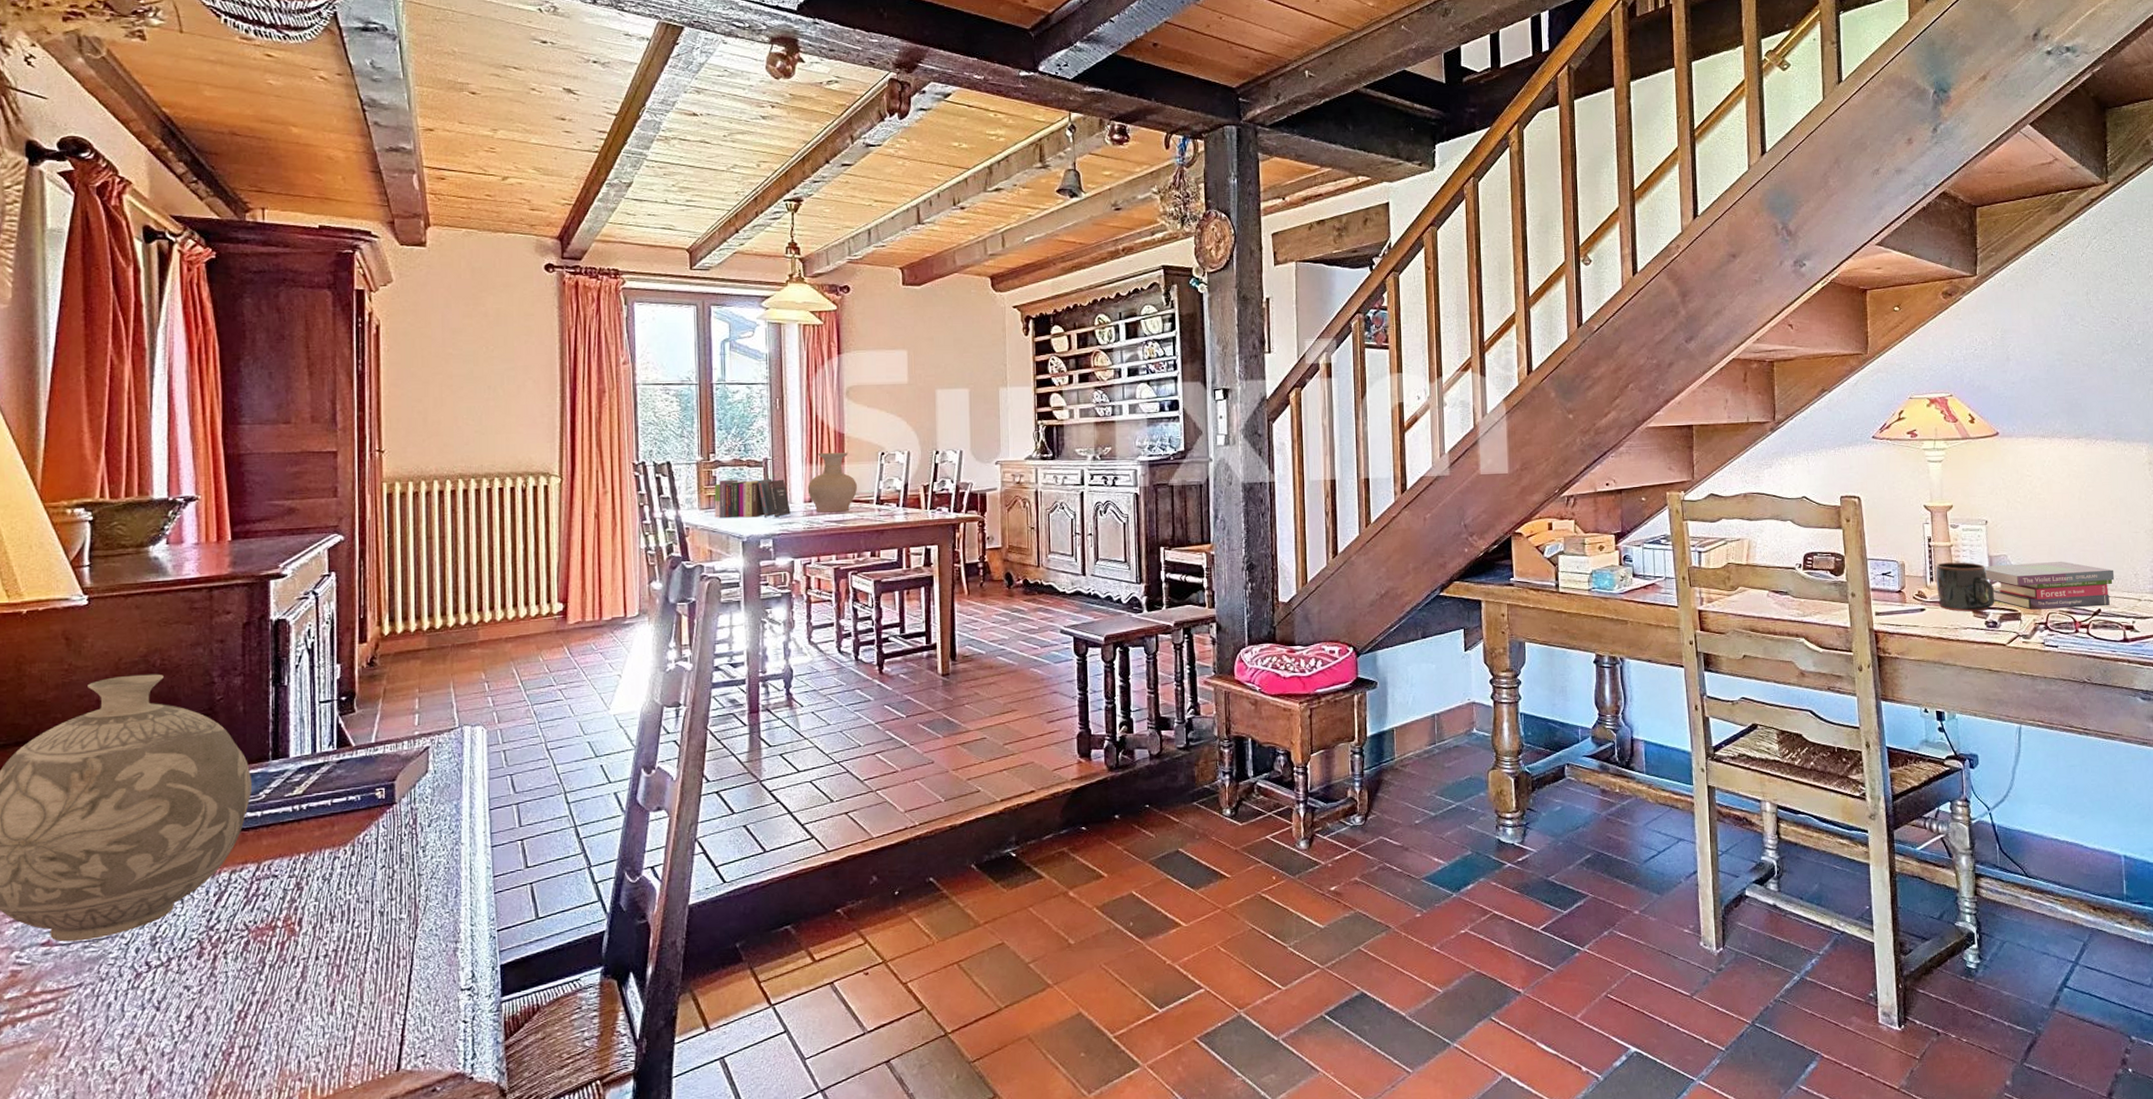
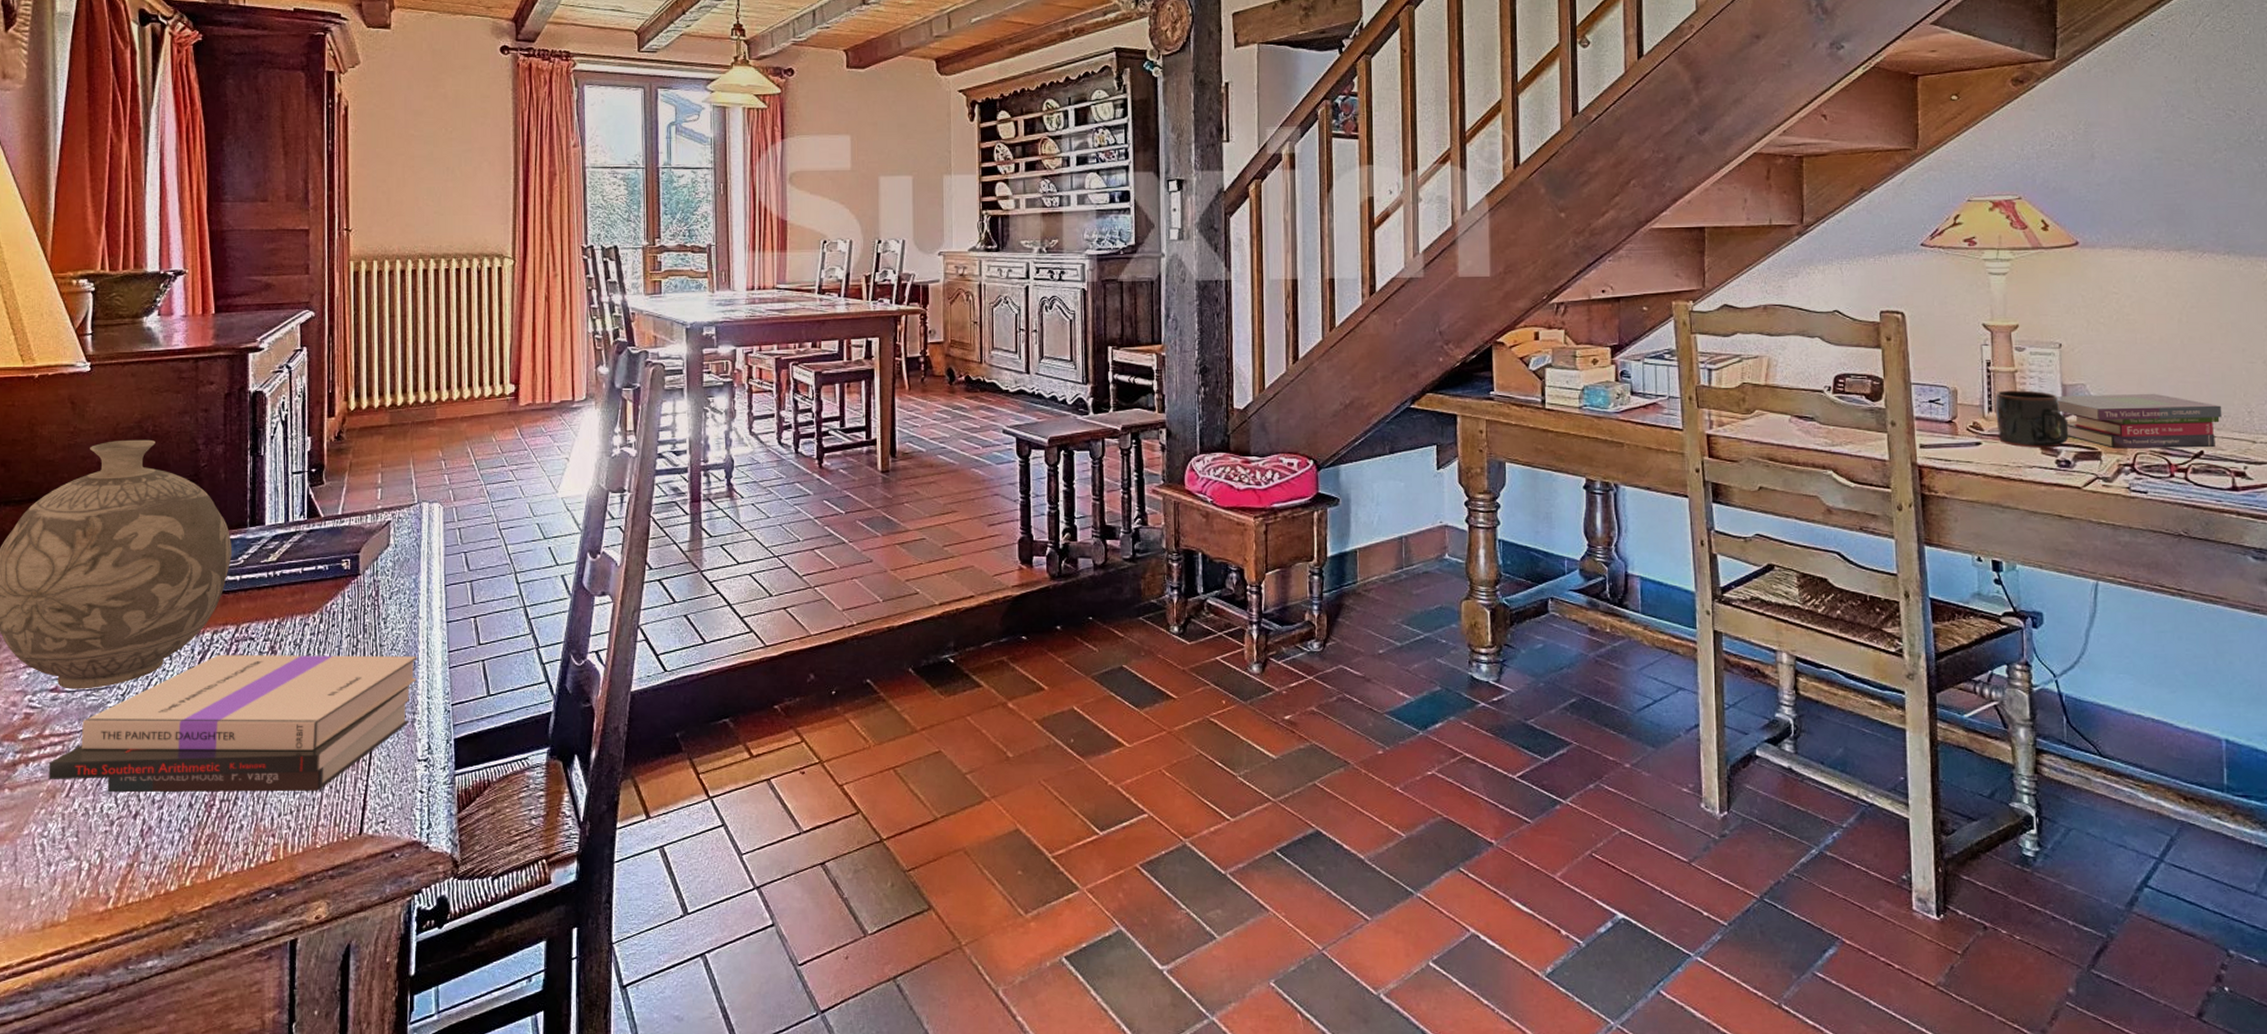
books: none [39,883,460,1049] -> present [48,654,418,793]
books: present [714,478,791,519] -> none [659,265,733,305]
vase: present [807,452,858,513] -> none [750,239,800,301]

